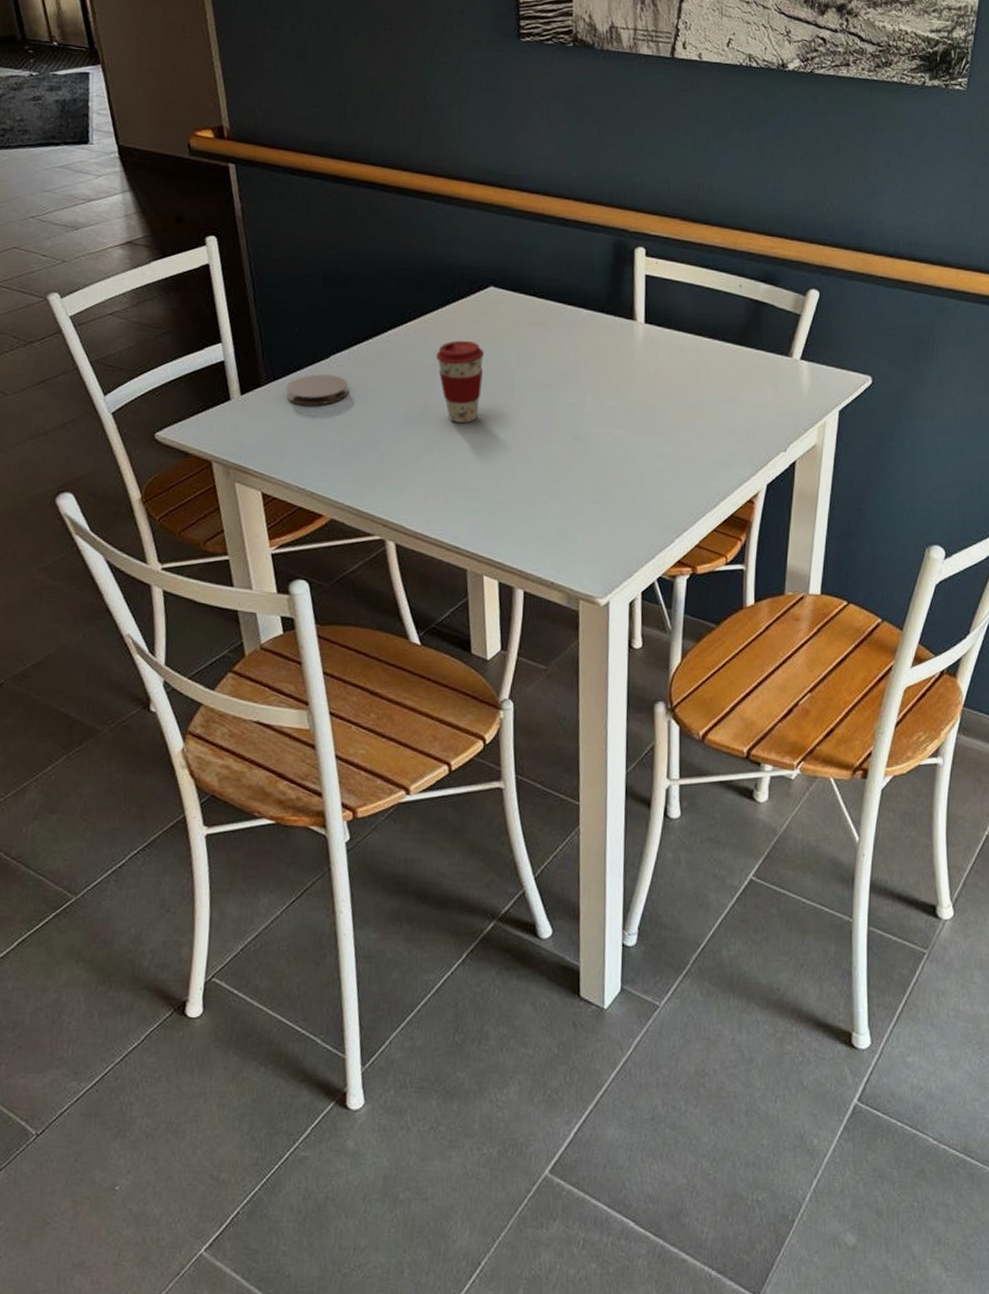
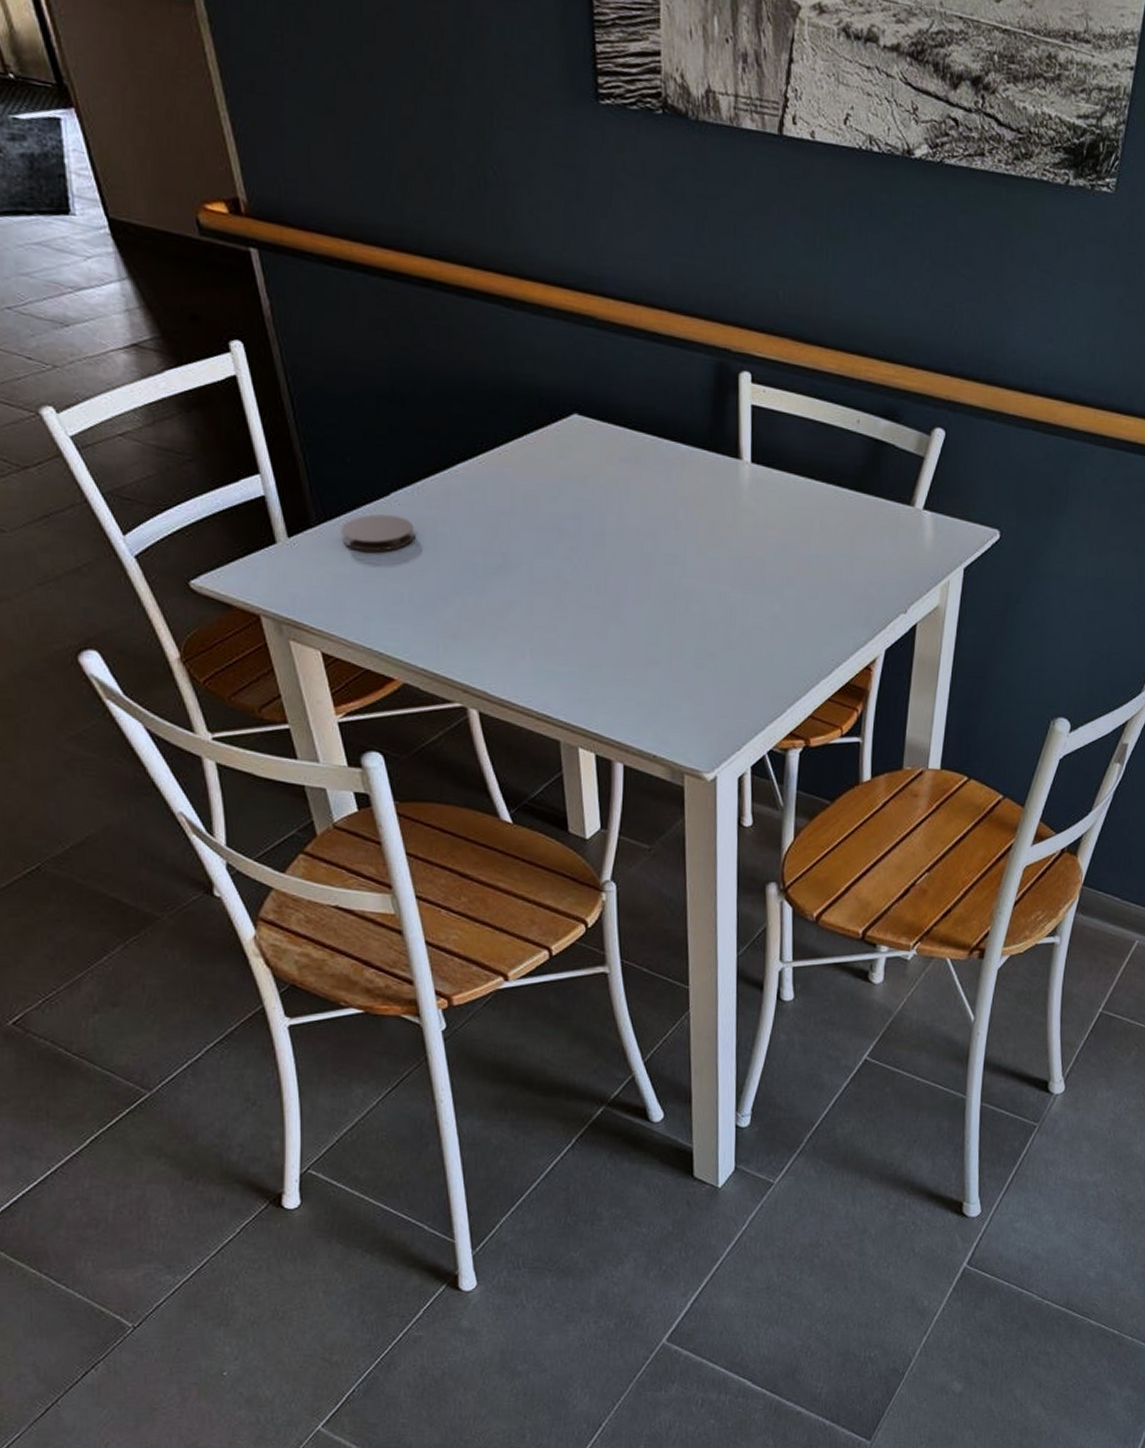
coffee cup: present [435,340,485,423] -> none [514,477,571,575]

